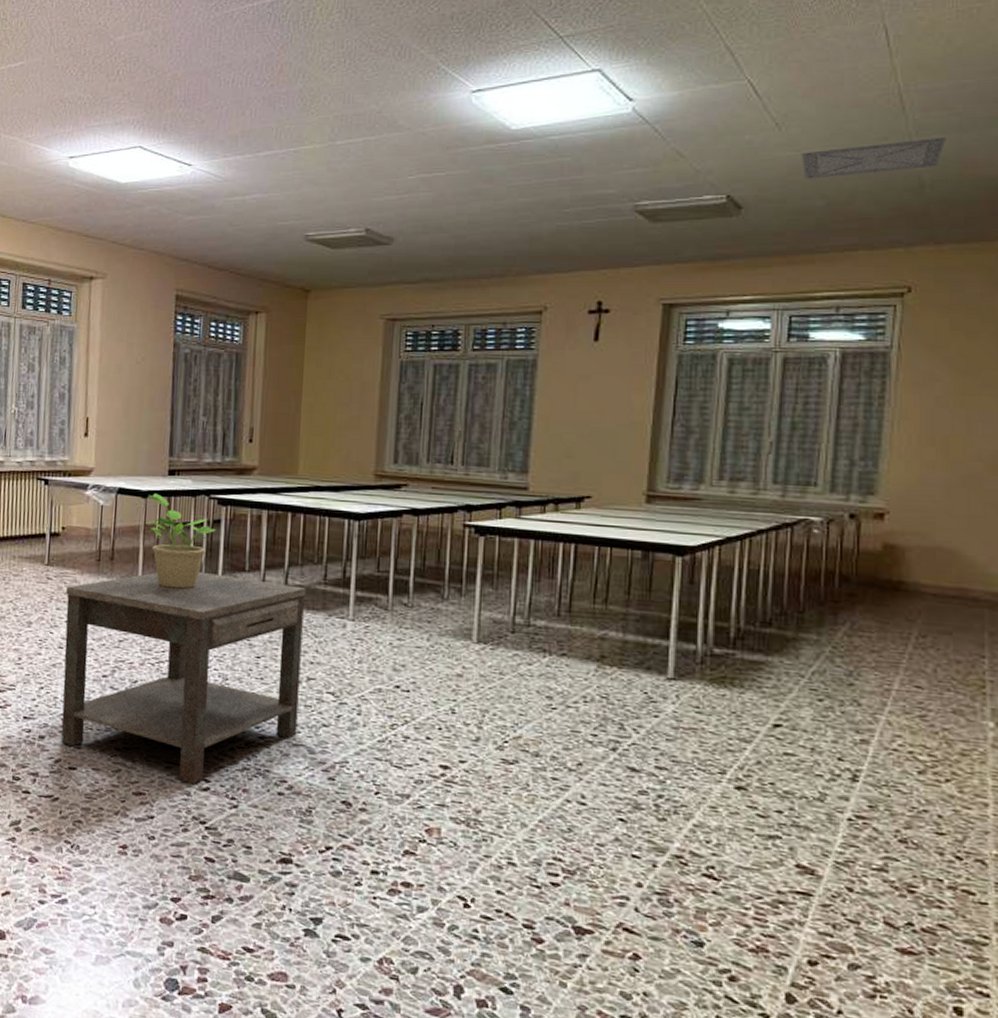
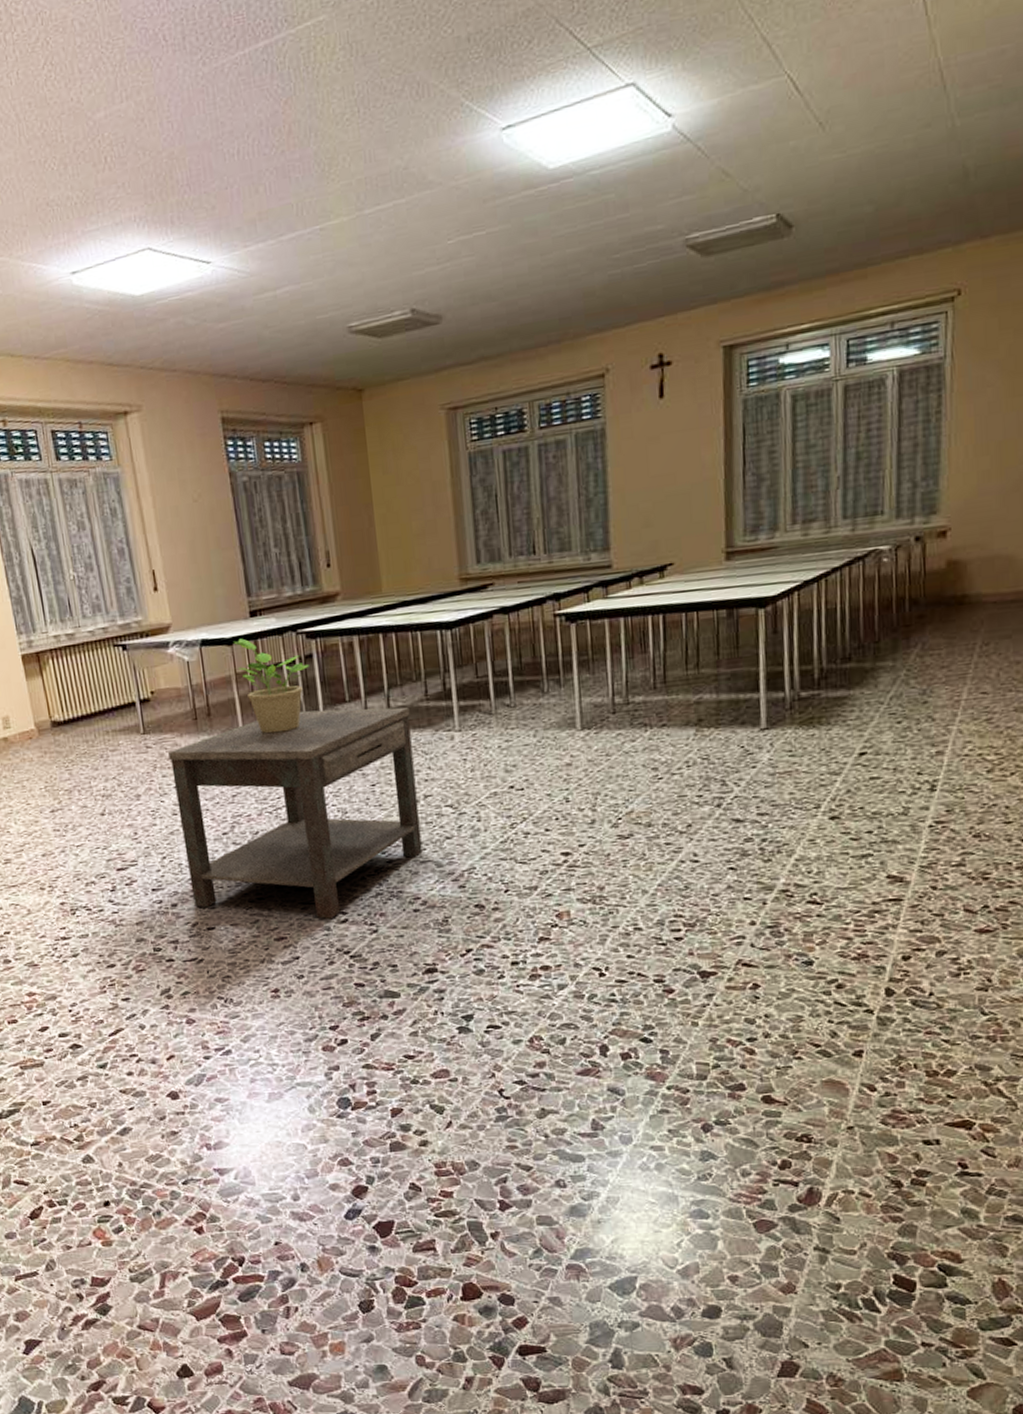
ceiling vent: present [801,138,946,179] -> none [847,115,988,184]

